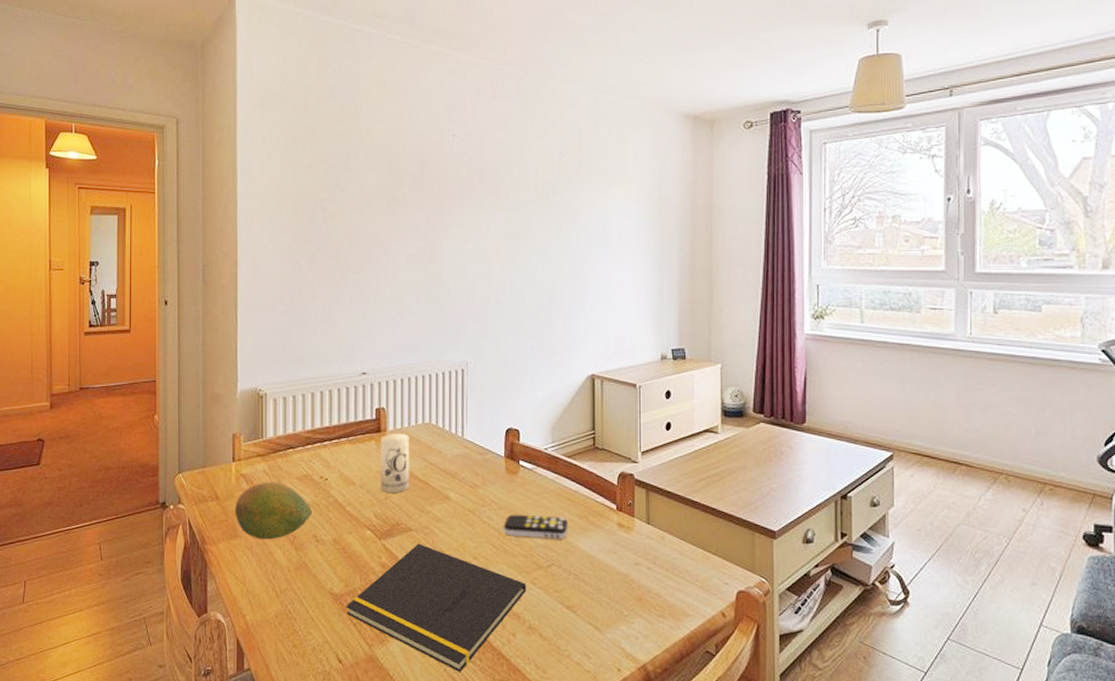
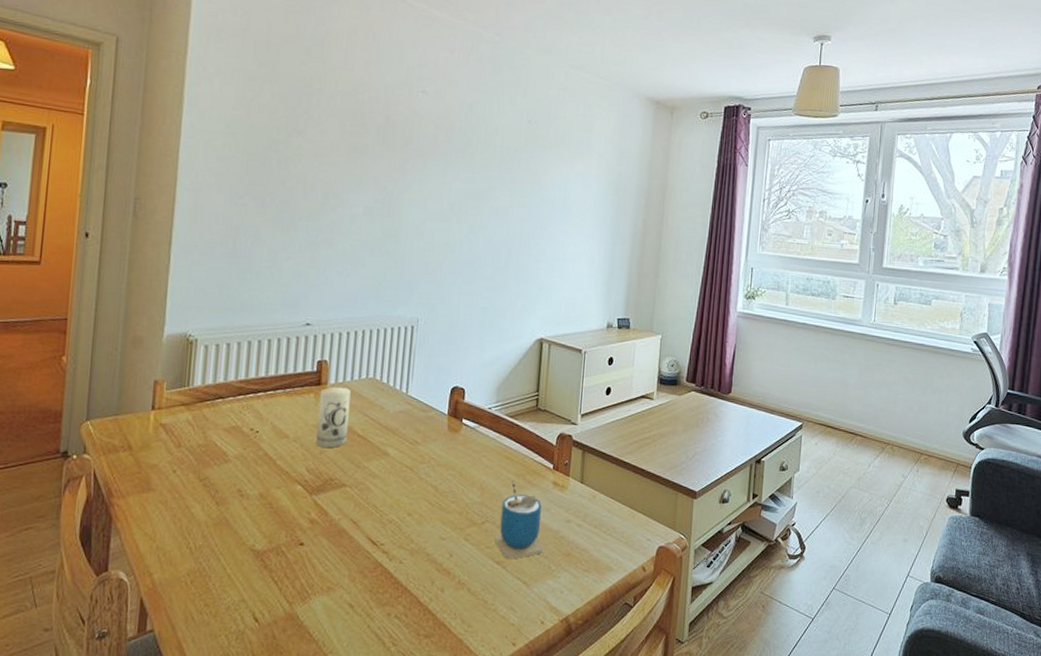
fruit: present [234,482,312,540] -> none [149,432,238,494]
notepad: present [346,543,527,672] -> none [267,499,459,628]
remote control: present [503,514,568,539] -> none [440,471,505,496]
cup: none [562,522,613,604] -> present [494,480,543,559]

